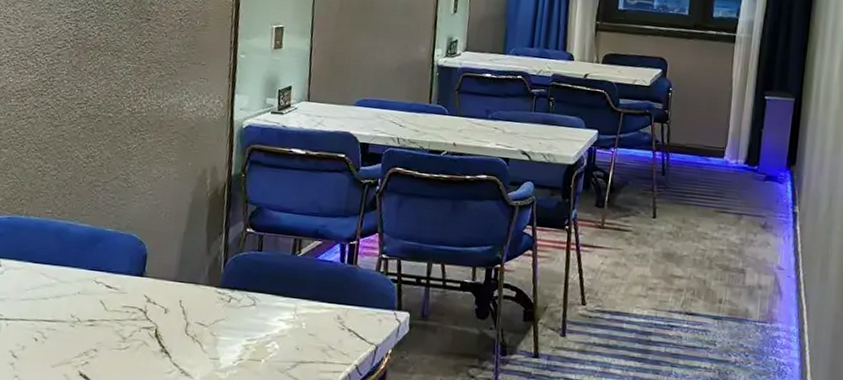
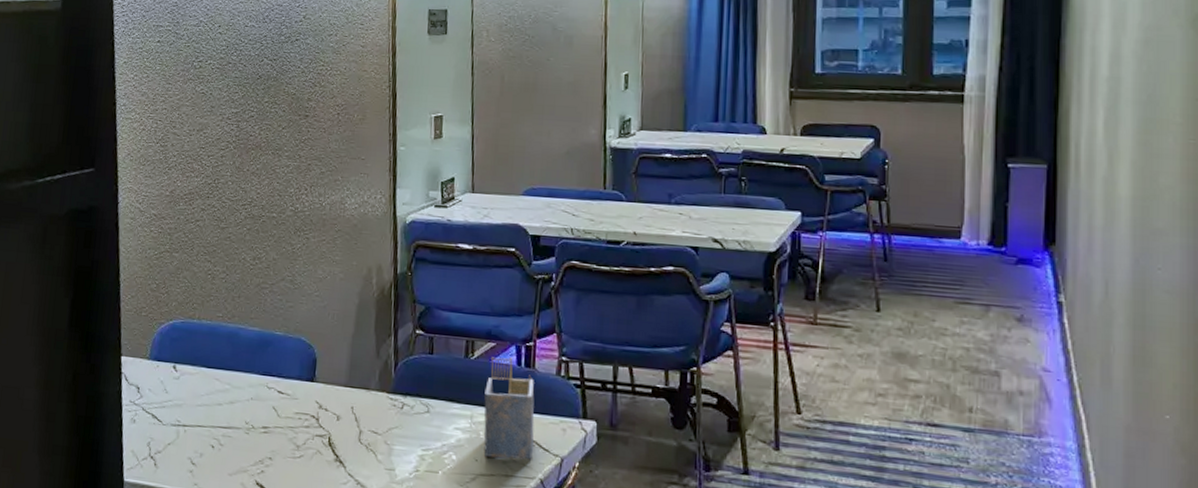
napkin holder: none [305,254,356,348] -> present [484,357,535,460]

